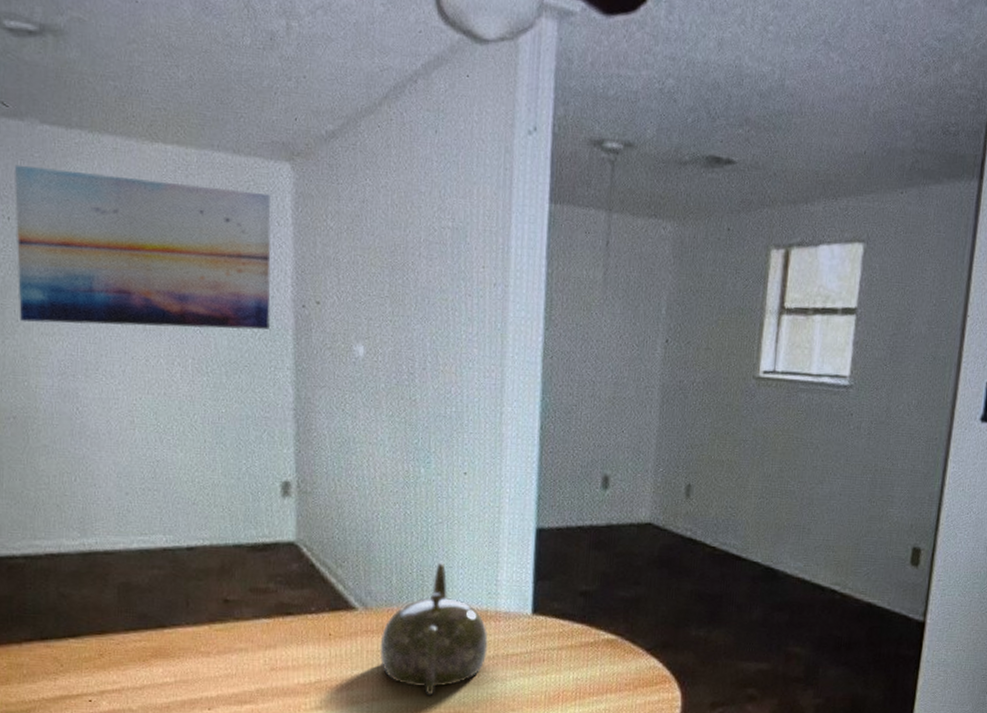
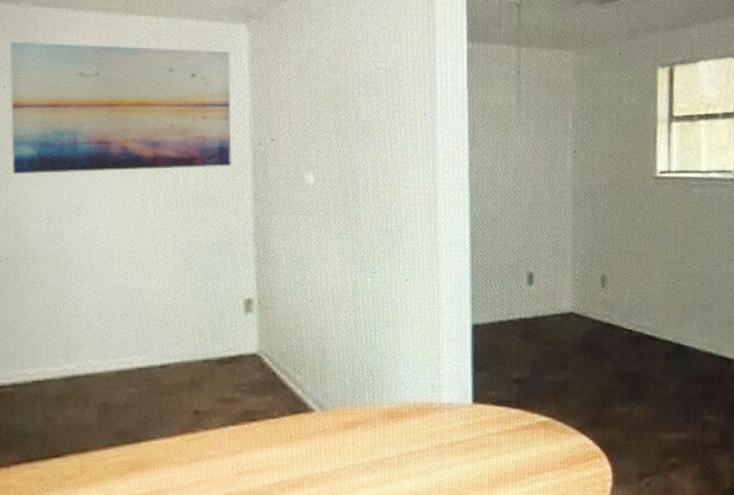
teapot: present [380,561,488,696] -> none [337,360,434,487]

